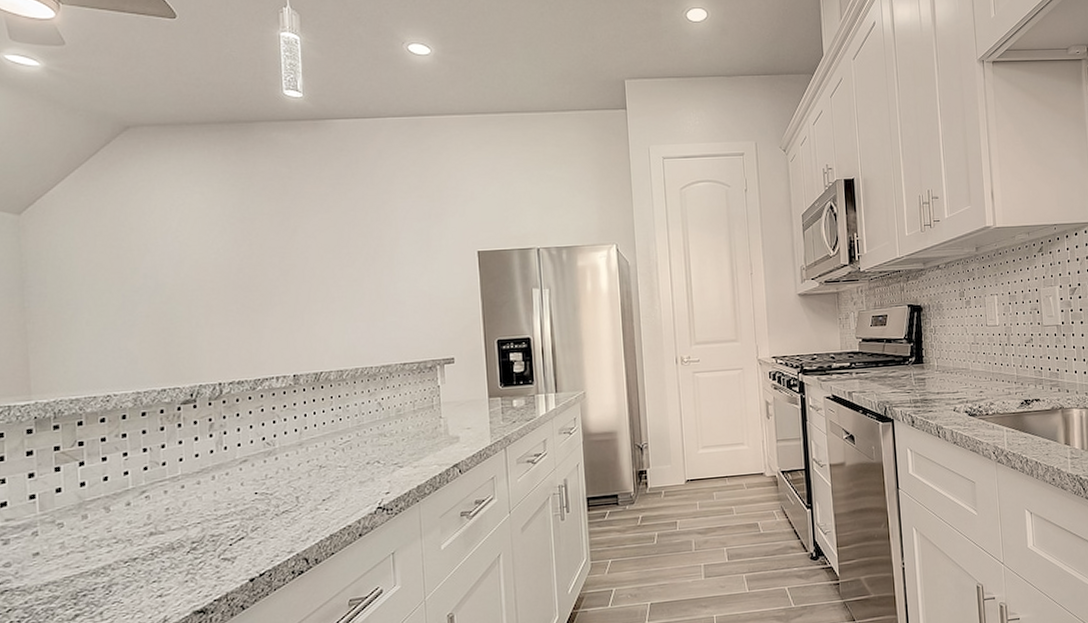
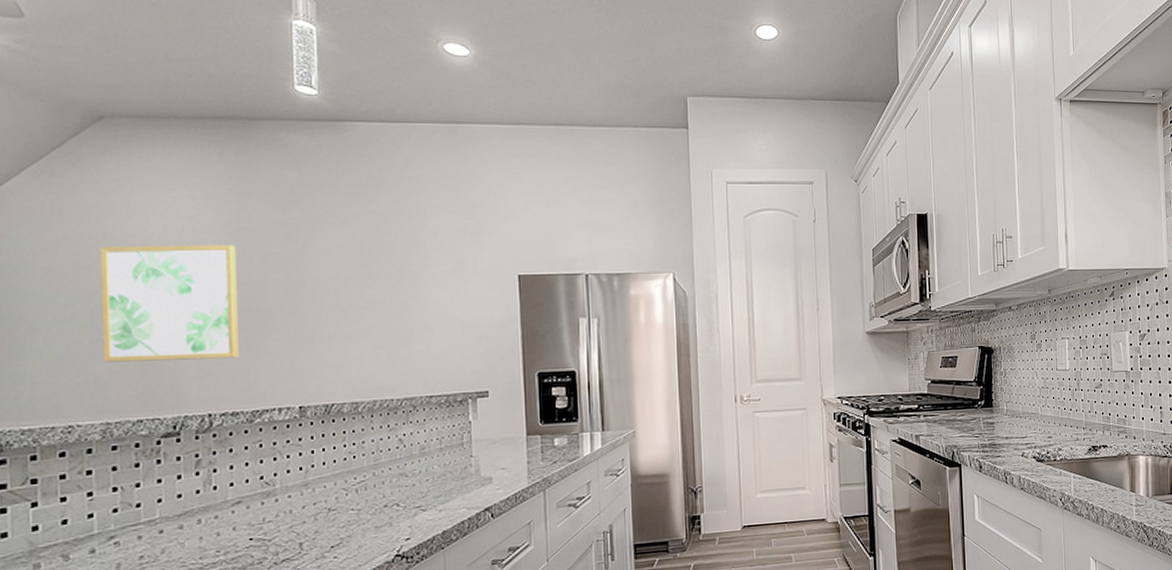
wall art: none [128,234,242,340] -> present [100,245,239,363]

